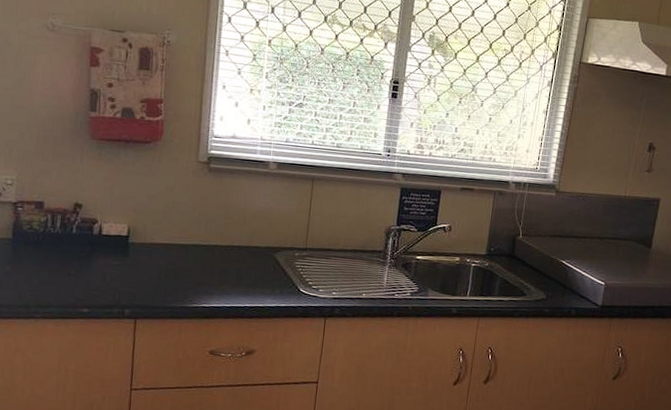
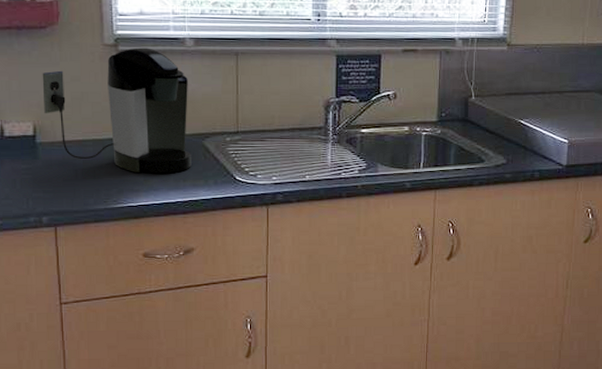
coffee maker: none [139,166,268,280] -> present [42,47,191,173]

